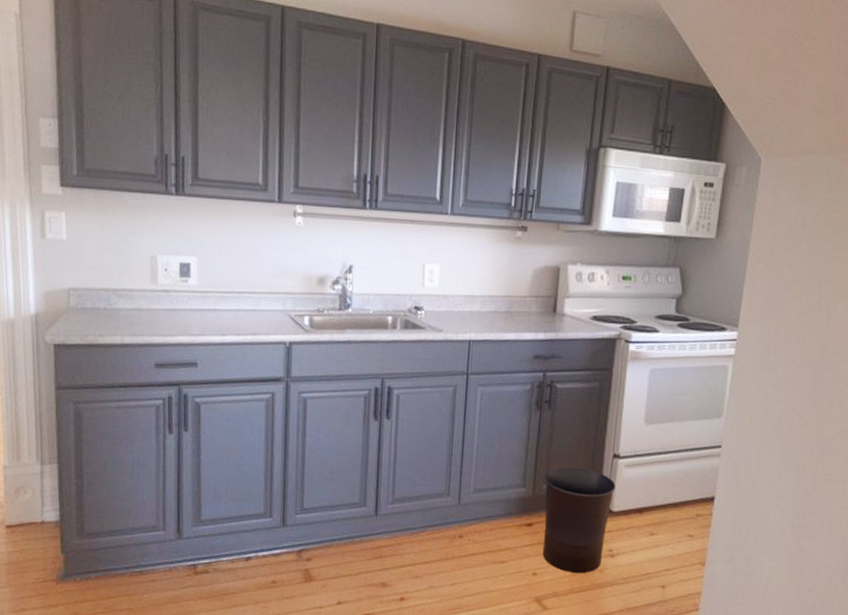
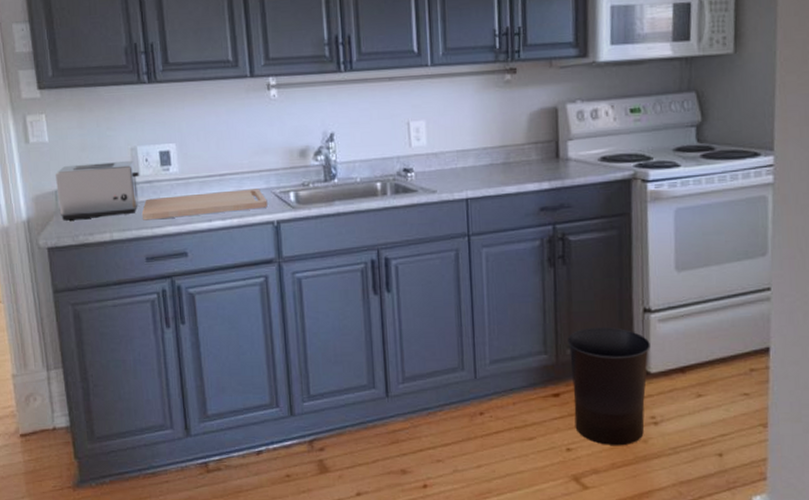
toaster: none [69,265,157,321] -> present [54,160,139,221]
cutting board: none [155,307,282,329] -> present [141,189,268,221]

